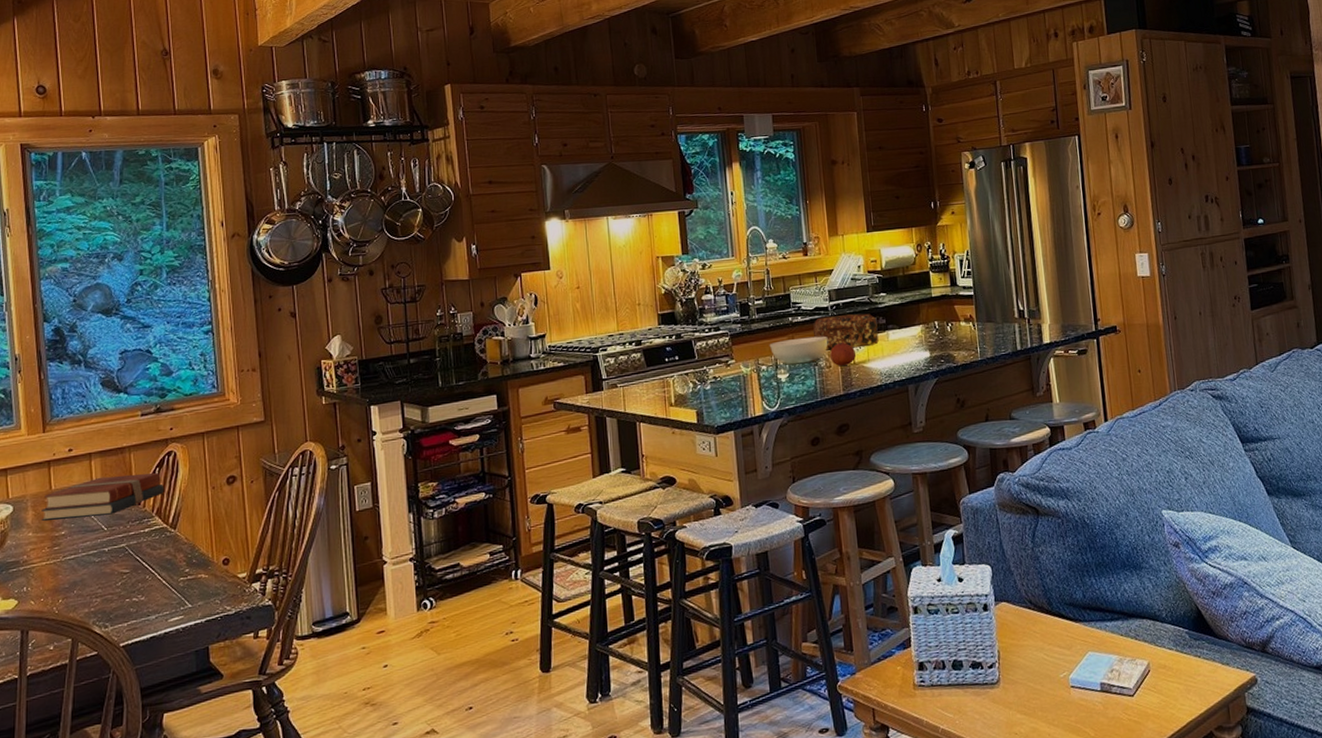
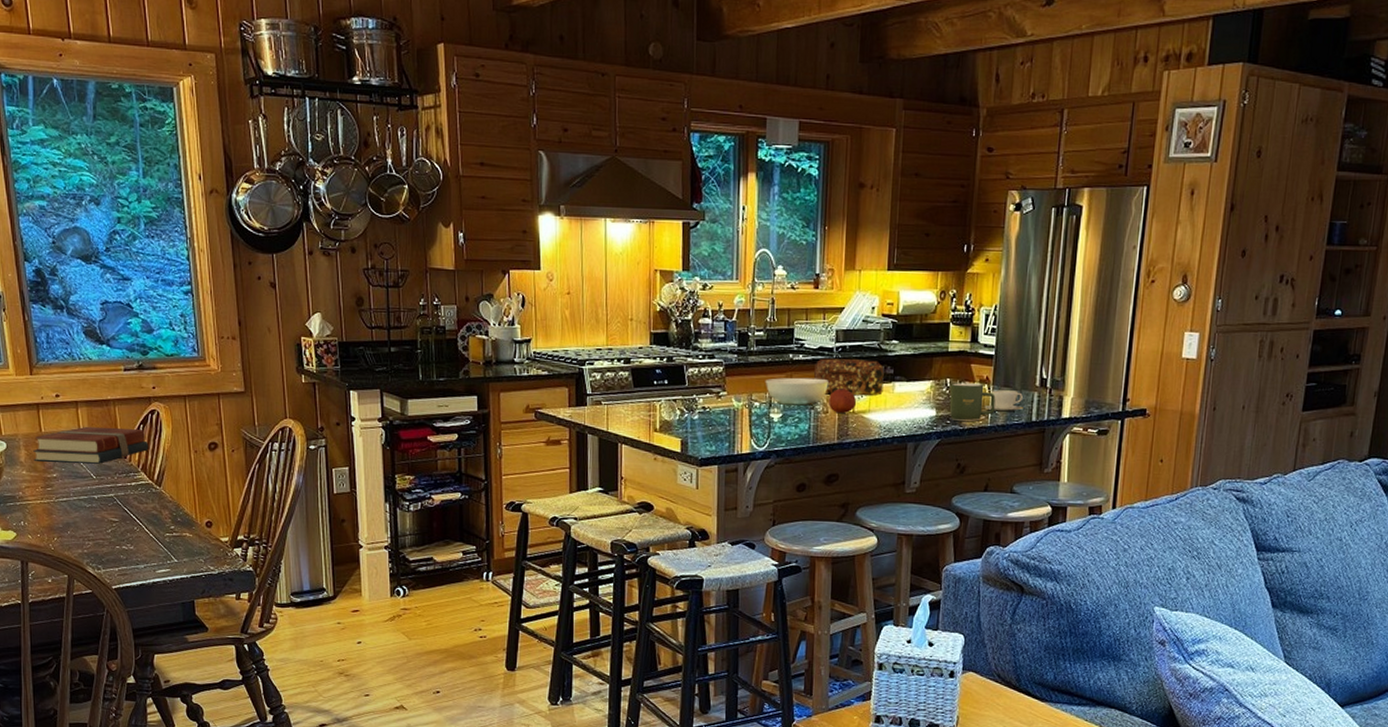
mug: none [939,322,983,360] -> present [949,383,996,422]
teacup: none [972,324,1007,346] -> present [984,390,1023,412]

